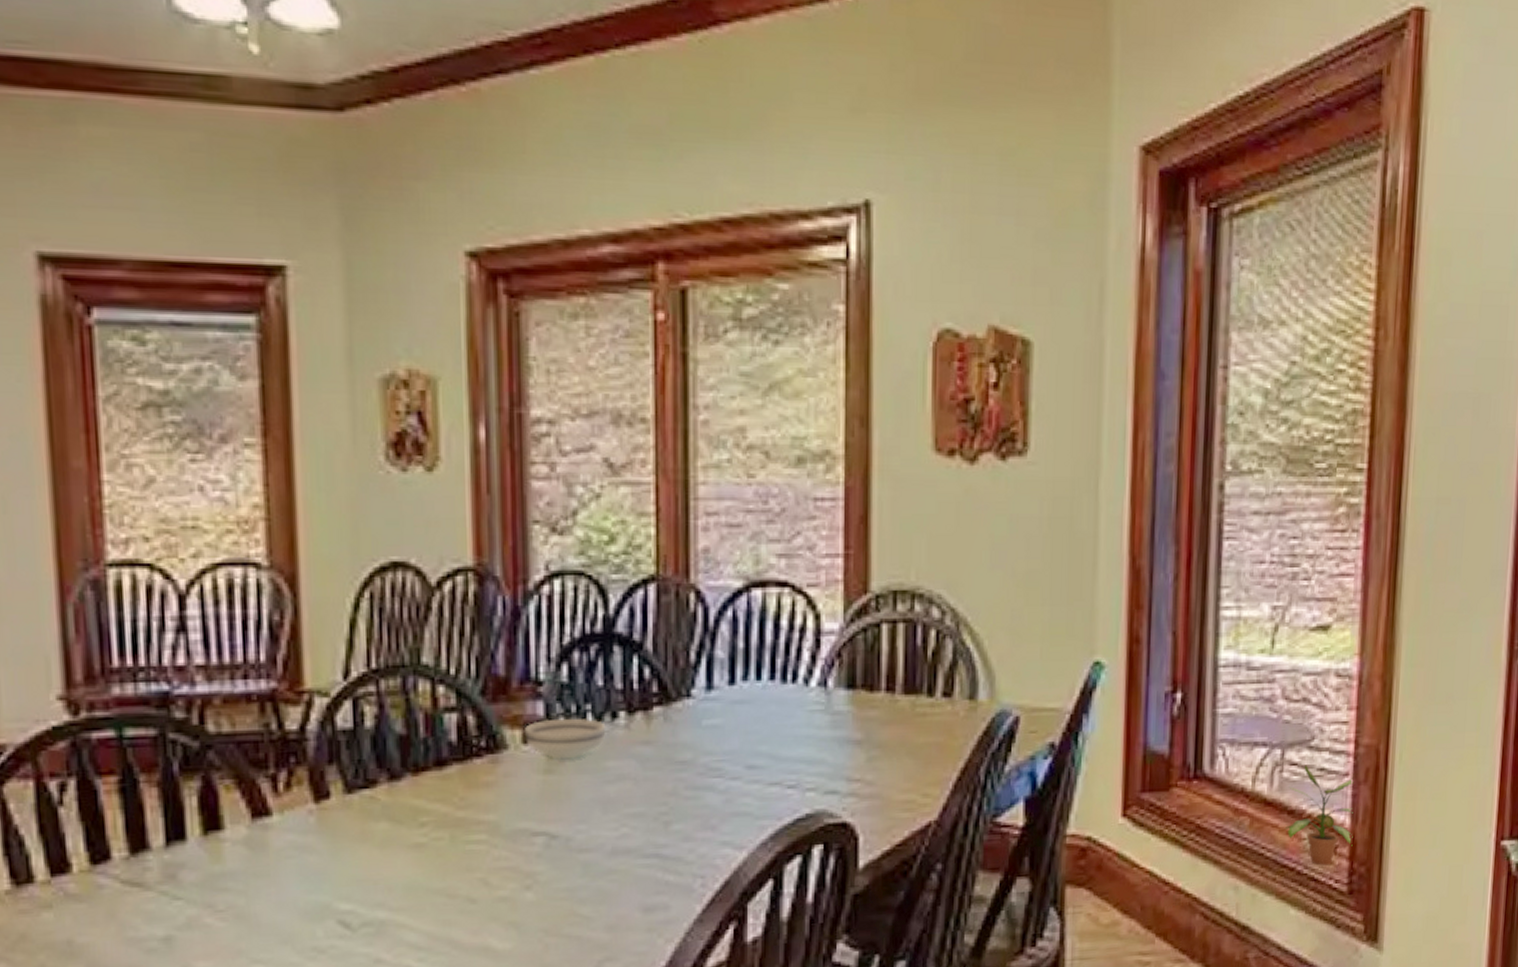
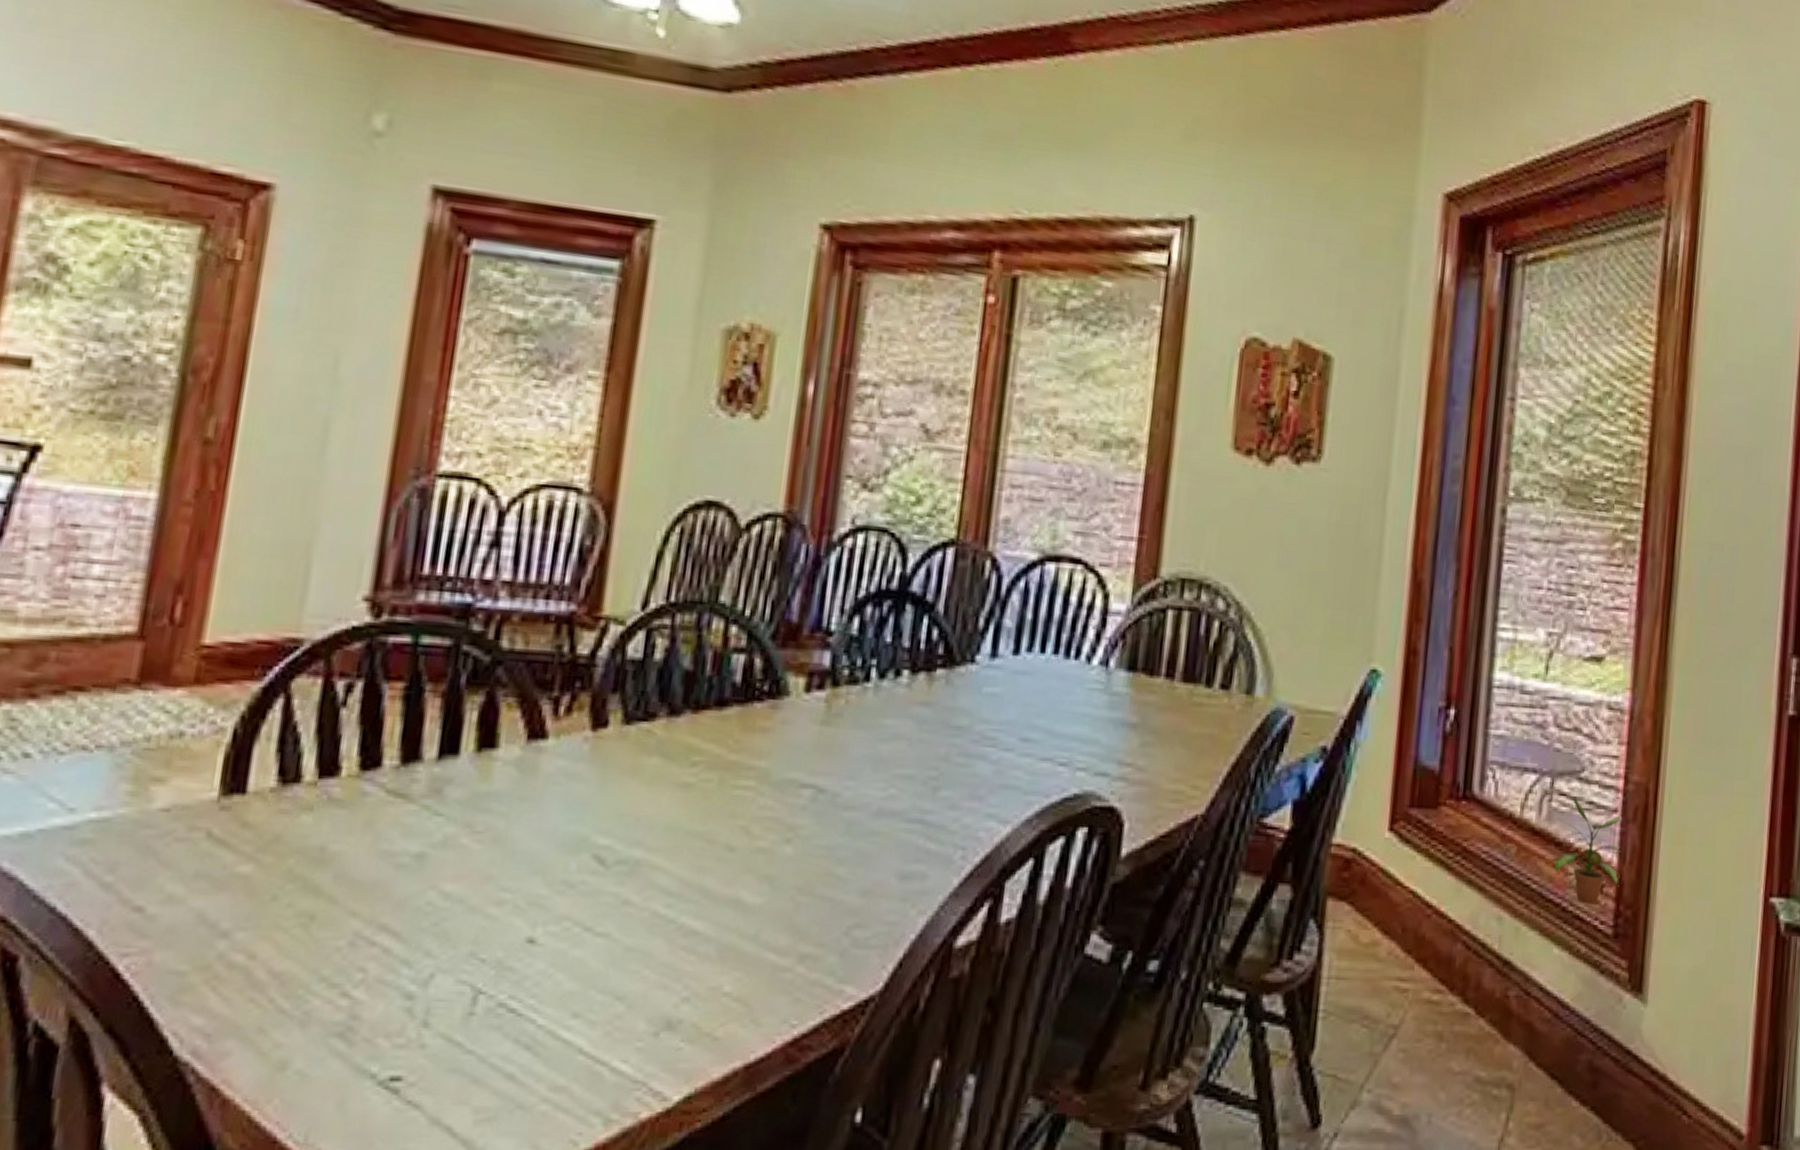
bowl: present [523,718,606,760] -> none [807,671,889,713]

